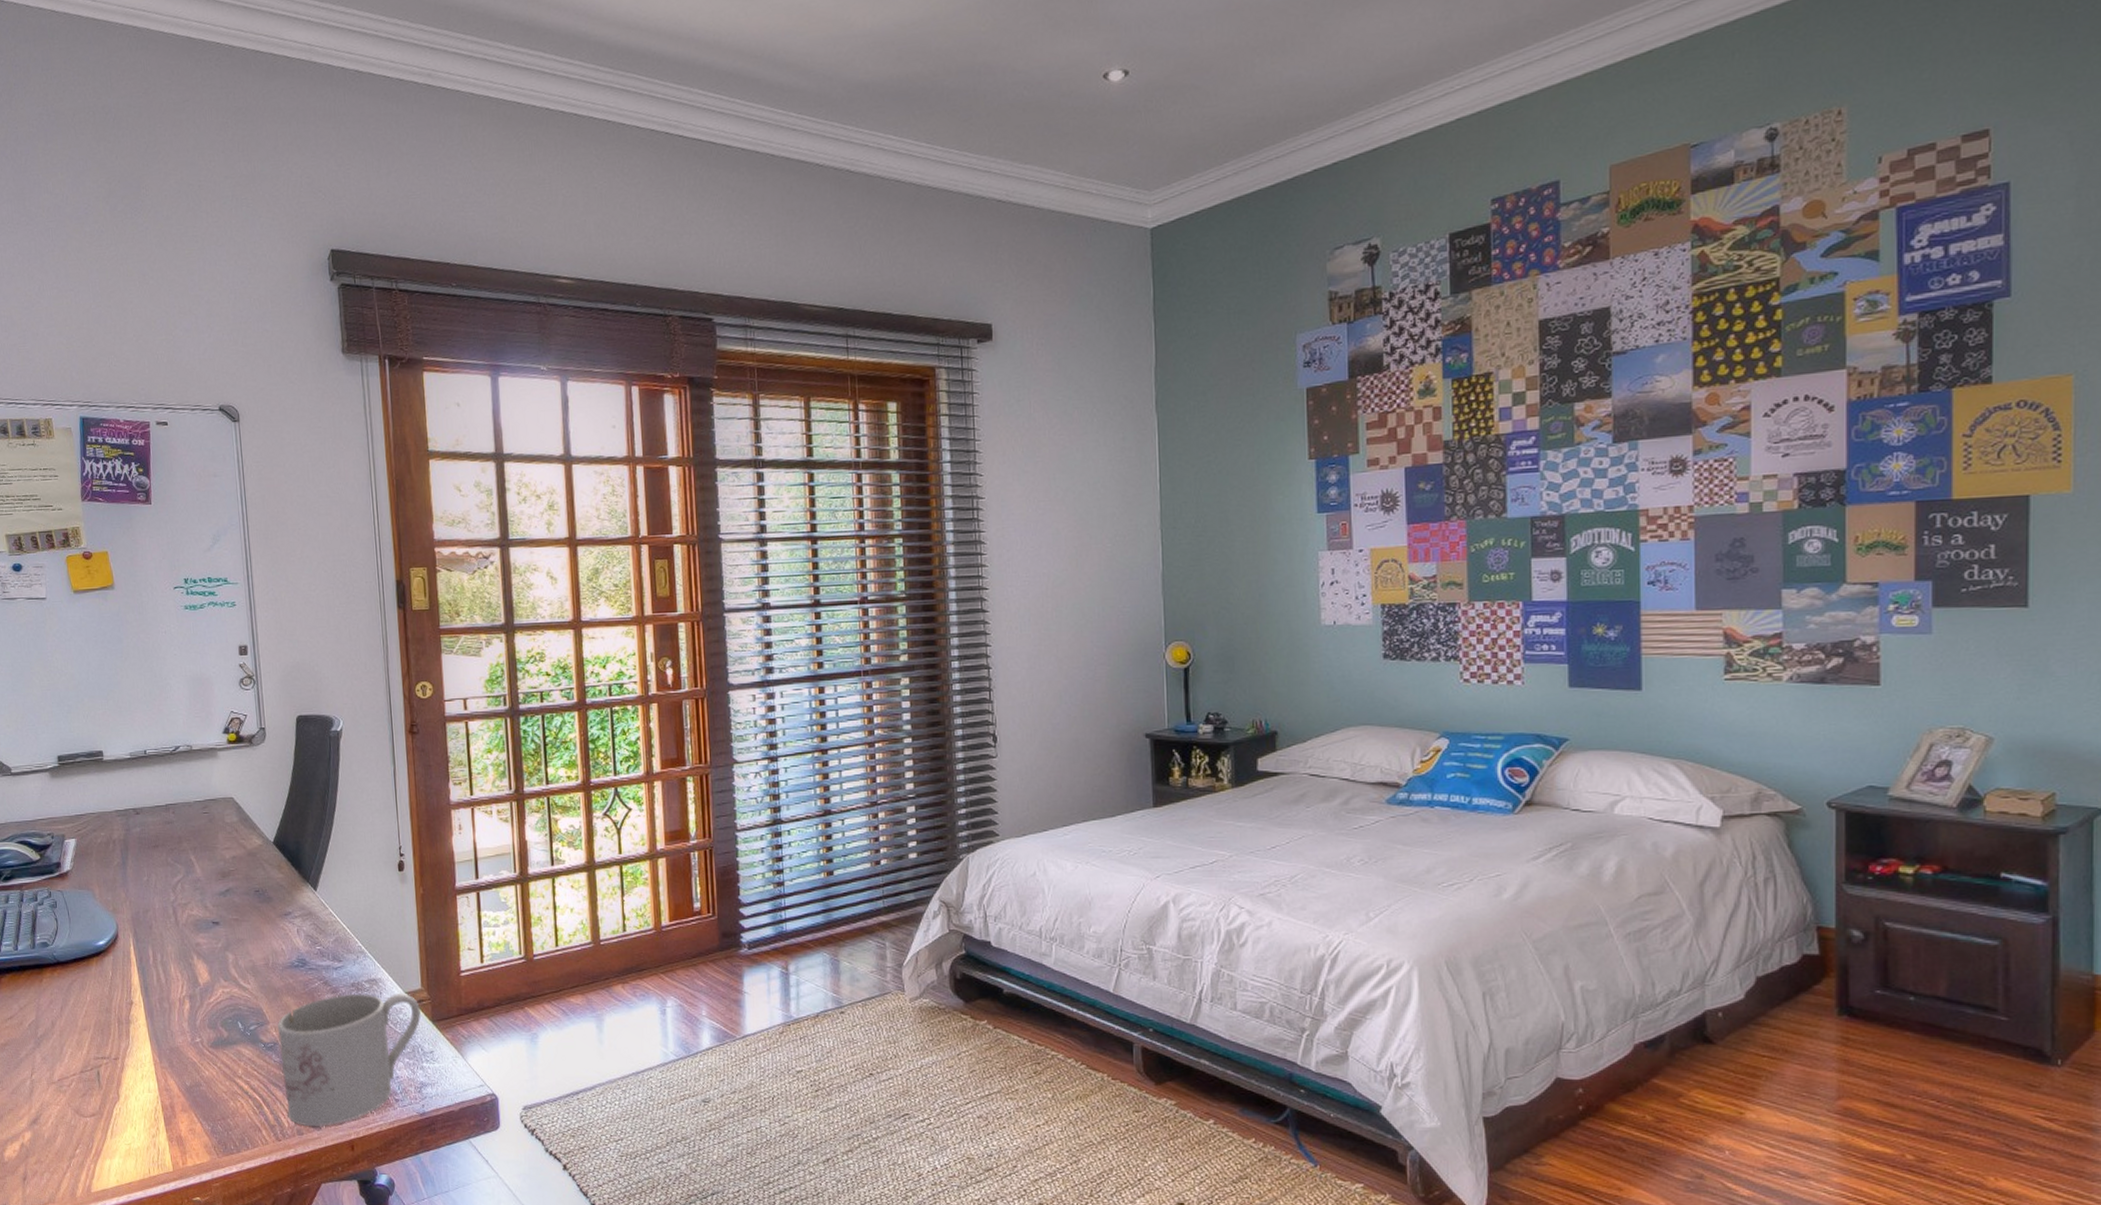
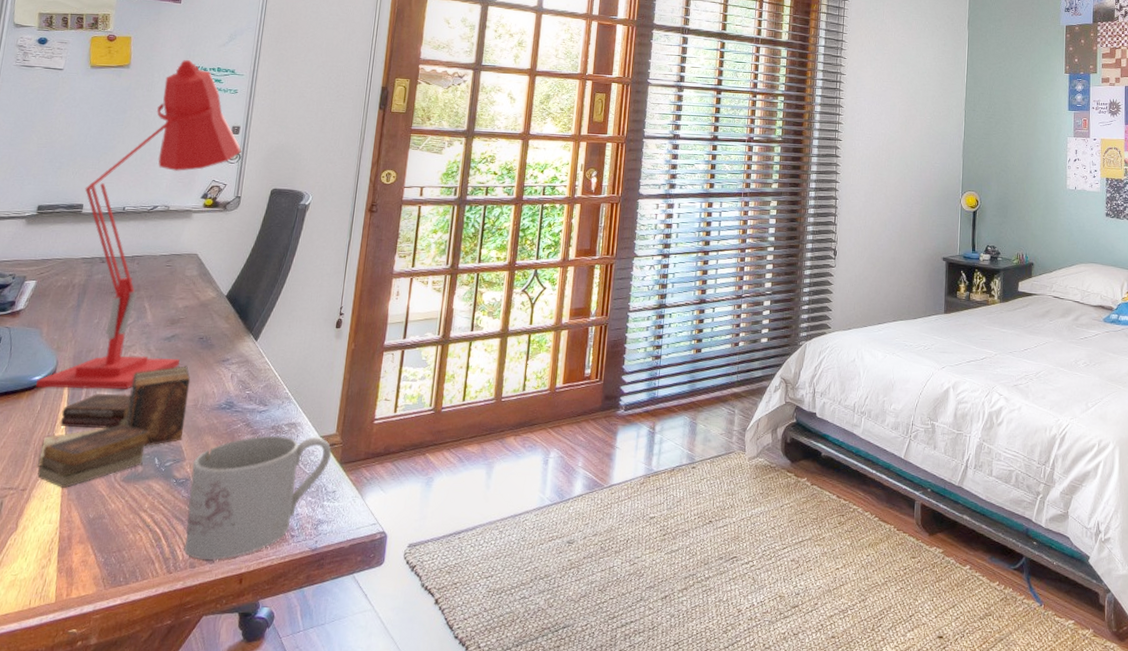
desk lamp: none [100,571,254,953] -> present [36,59,241,390]
book: none [122,922,261,1057] -> present [37,366,191,489]

